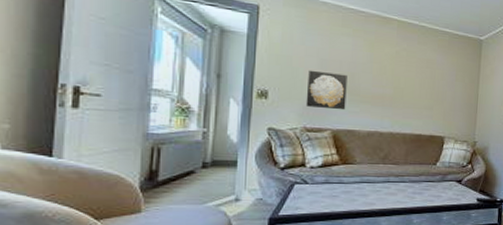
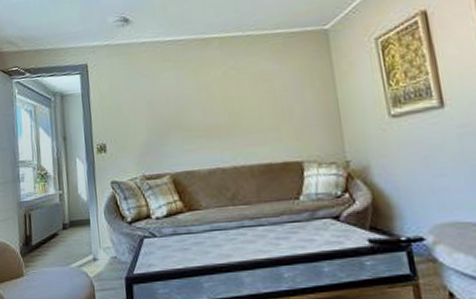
wall art: present [305,70,347,110] -> none [138,111,181,153]

